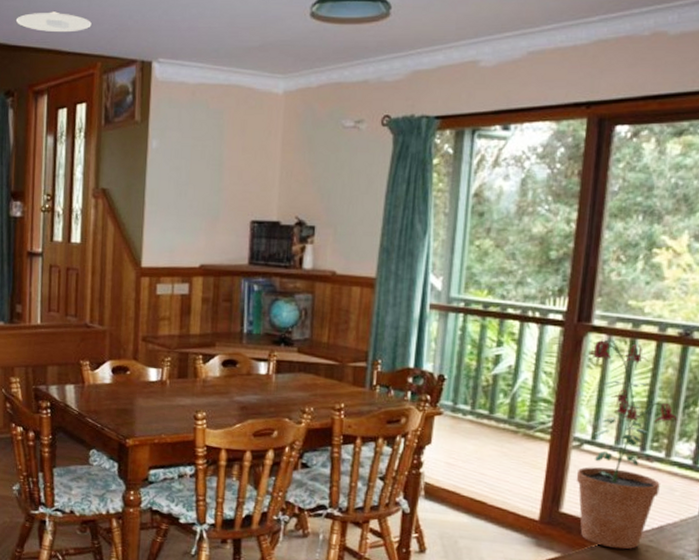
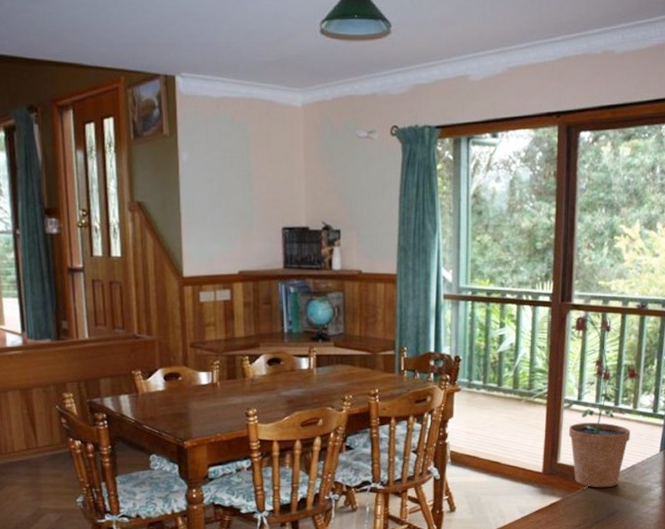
recessed light: present [16,11,92,33] -> none [32,24,111,46]

